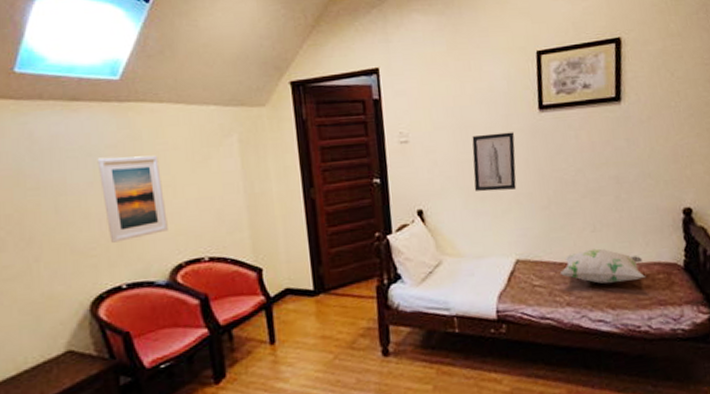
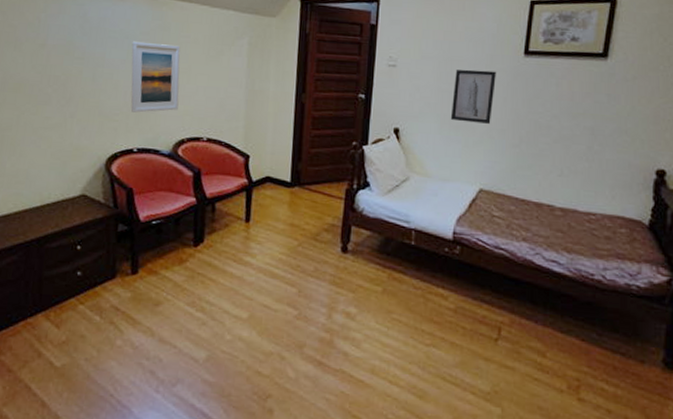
decorative pillow: present [561,248,645,284] -> none [521,191,606,230]

